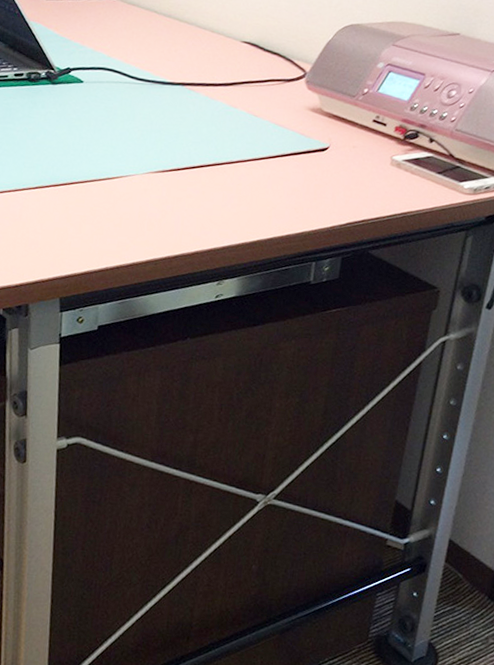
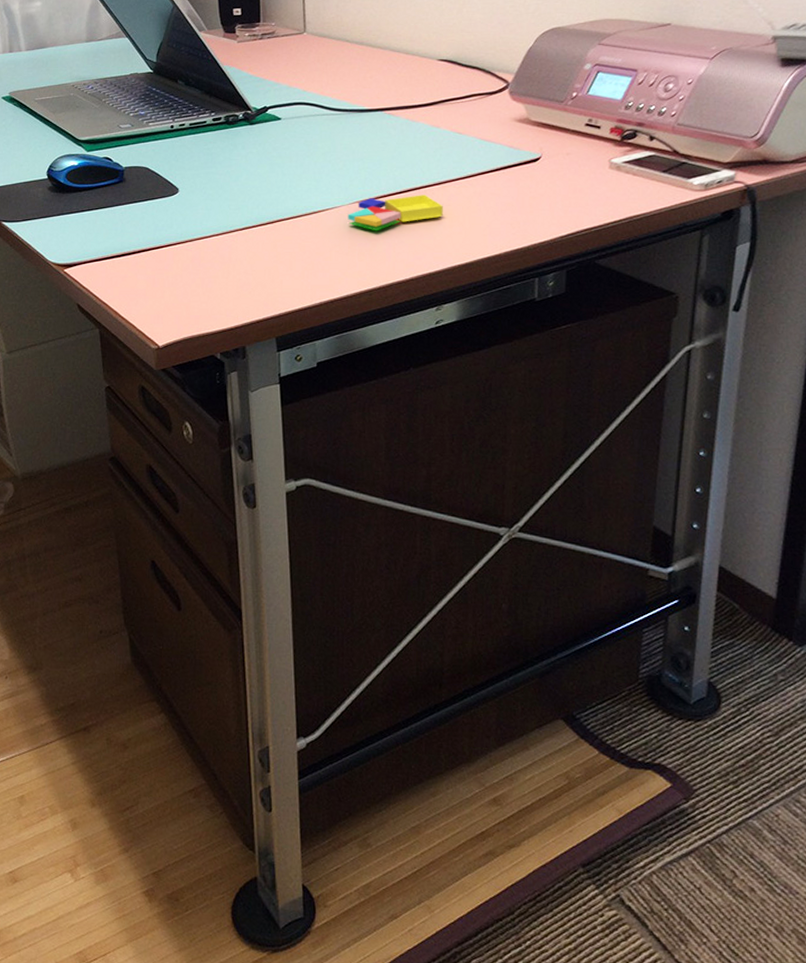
sticky notes: none [140,170,233,203] -> present [347,195,443,231]

